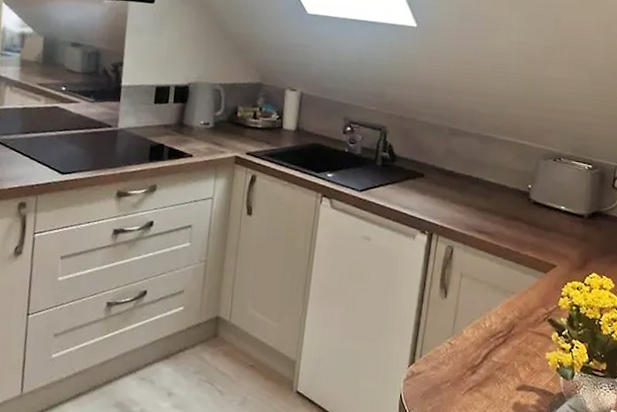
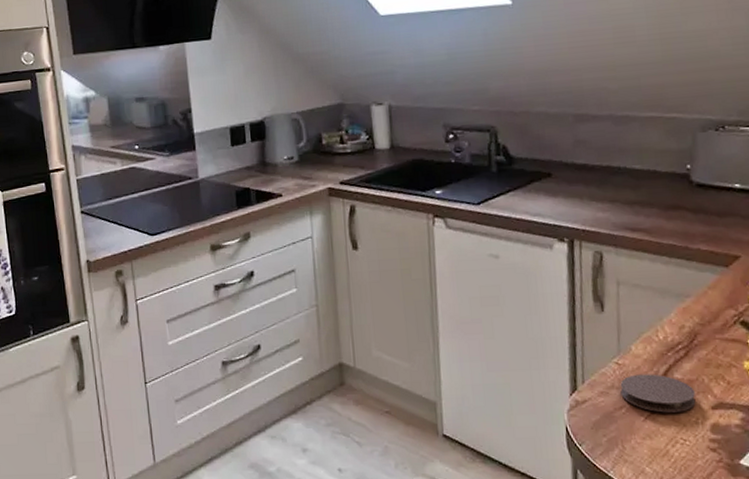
coaster: none [449,354,506,390] -> present [620,374,696,413]

